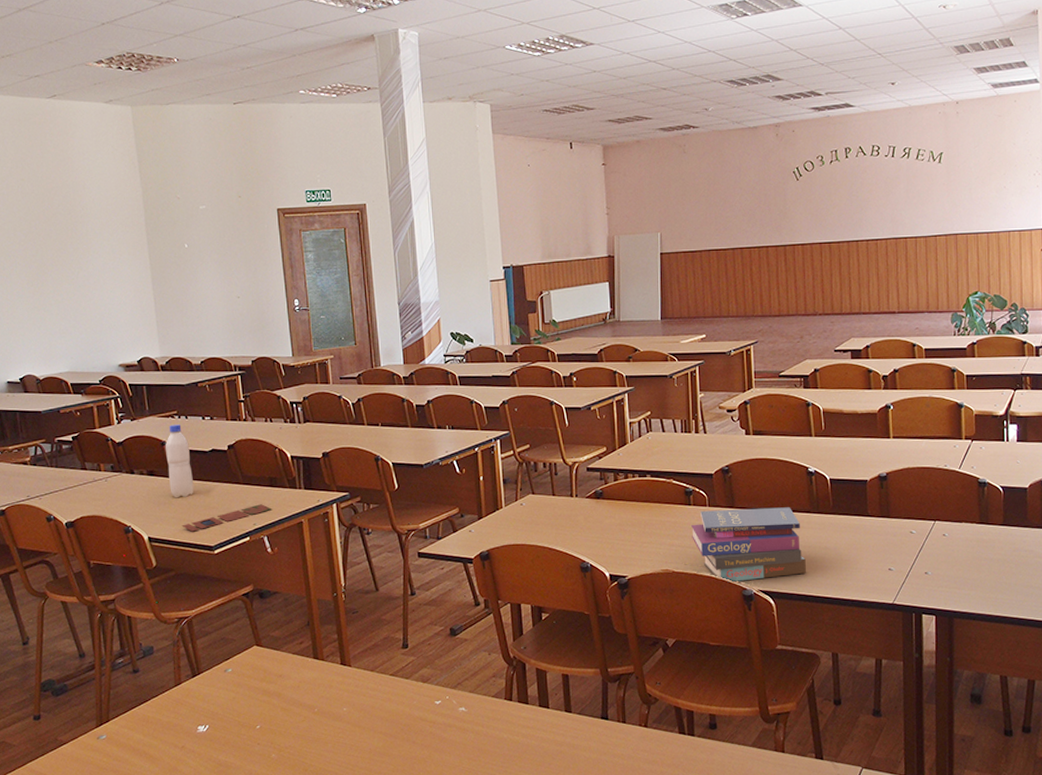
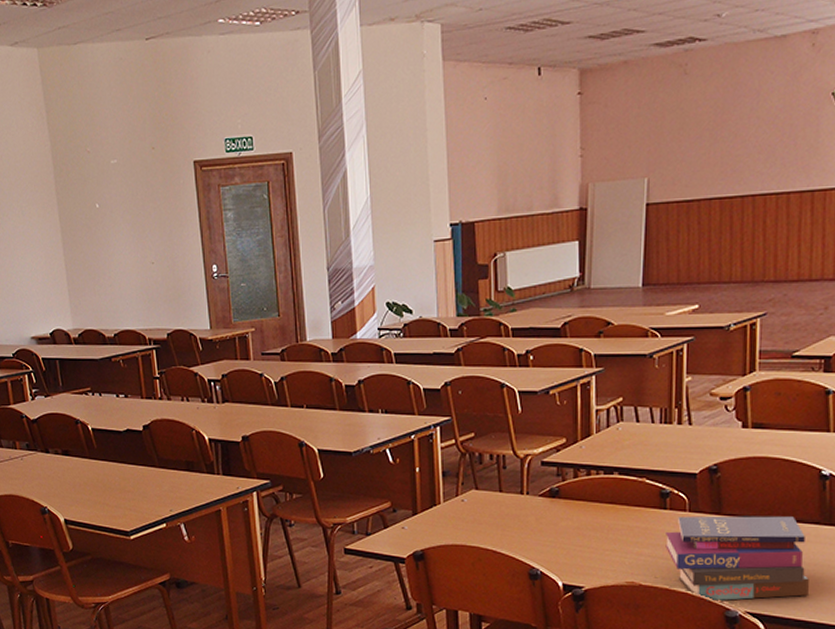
water bottle: present [165,424,194,498] -> none [79,402,109,480]
papers: present [182,504,272,532] -> none [97,489,189,516]

